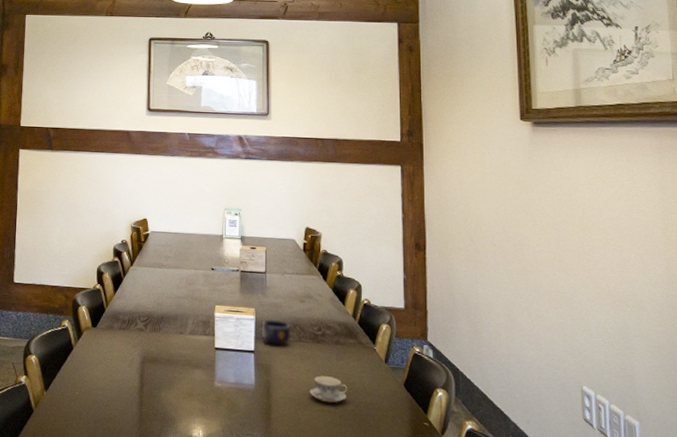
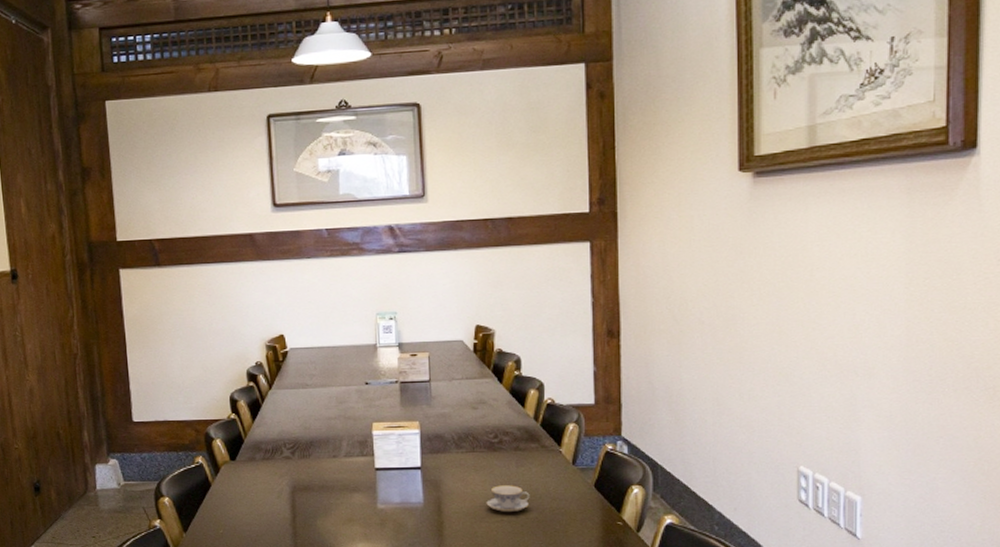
mug: present [261,319,291,346] -> none [428,430,463,459]

